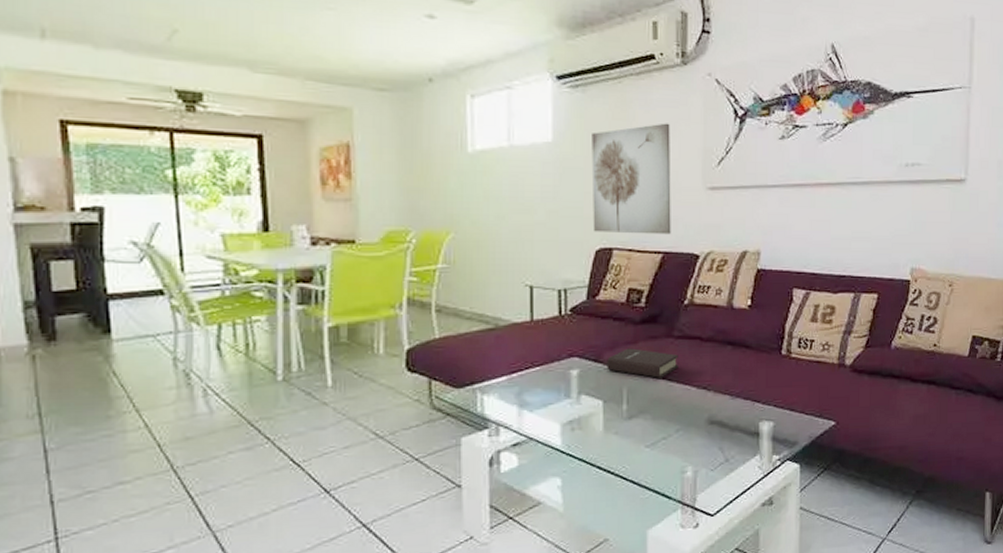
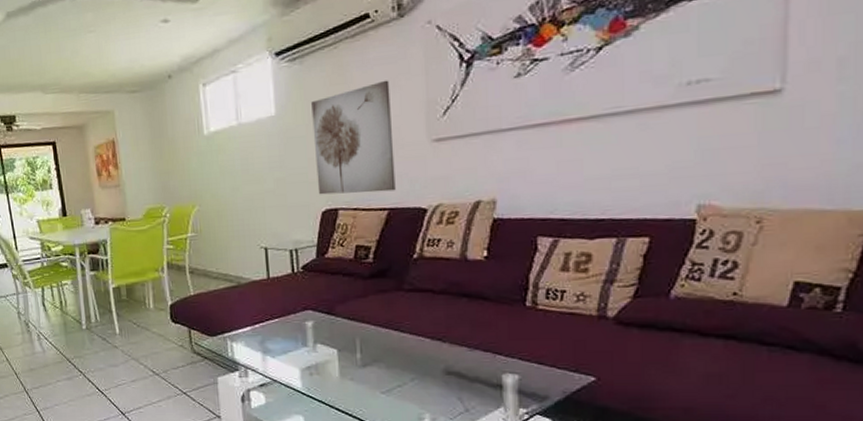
book: present [607,348,678,378] -> none [339,301,410,330]

